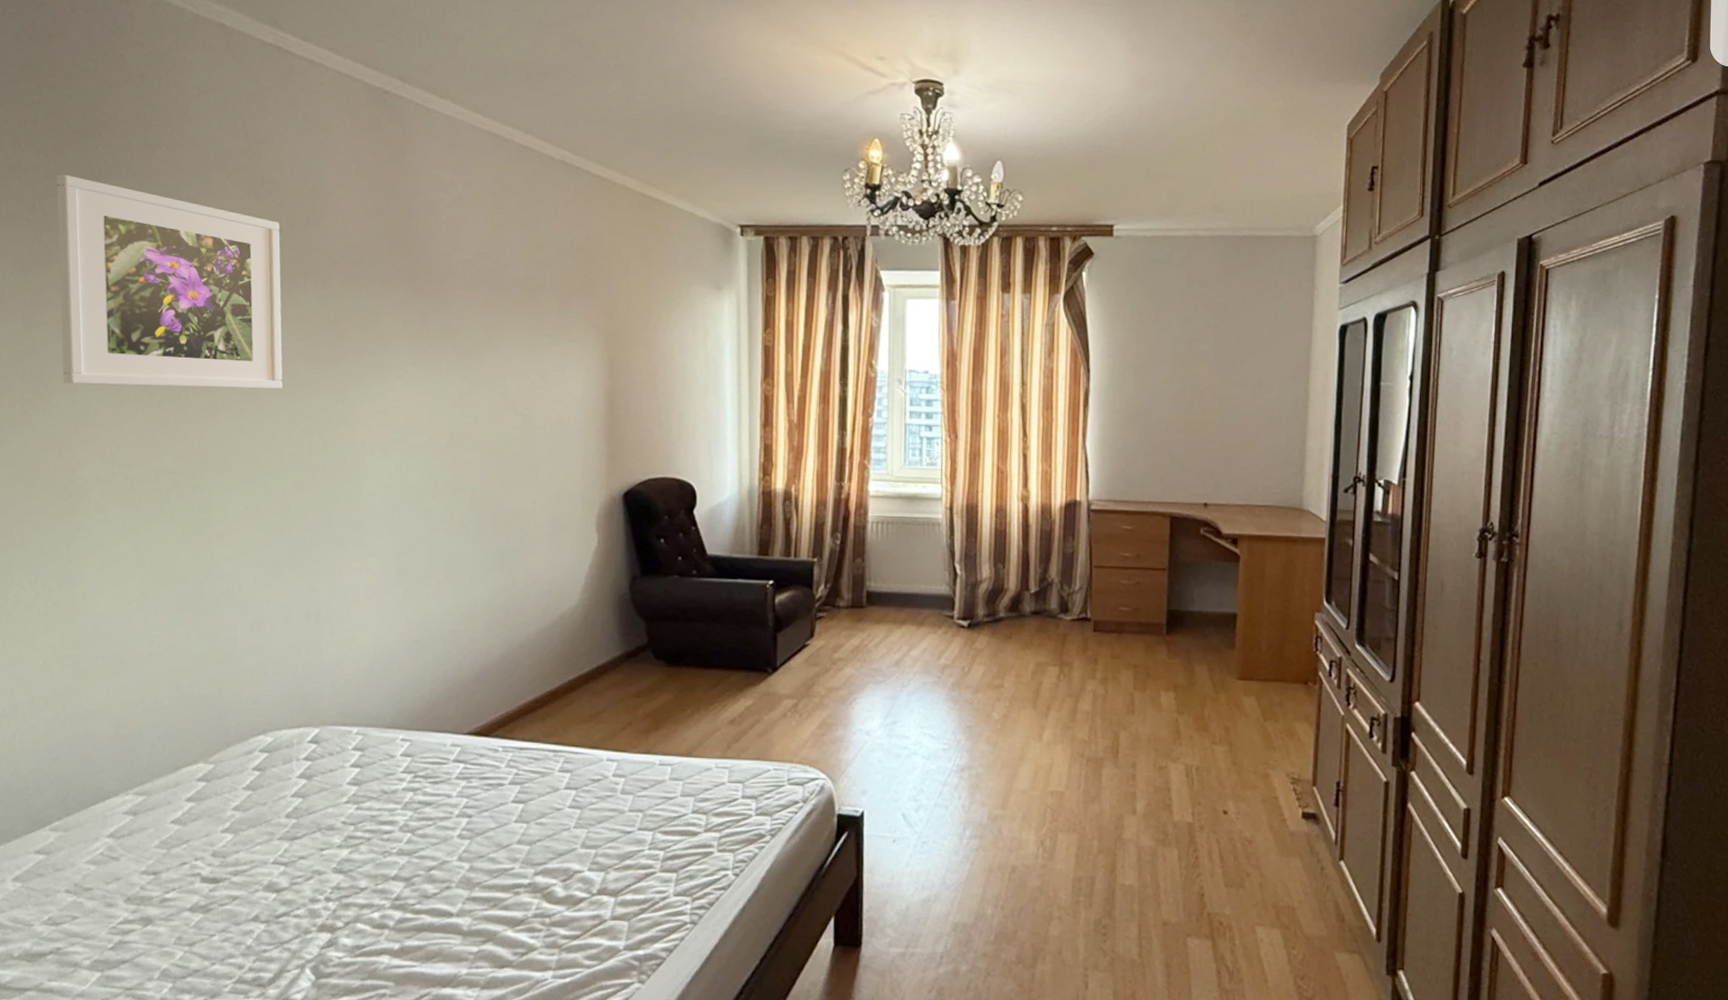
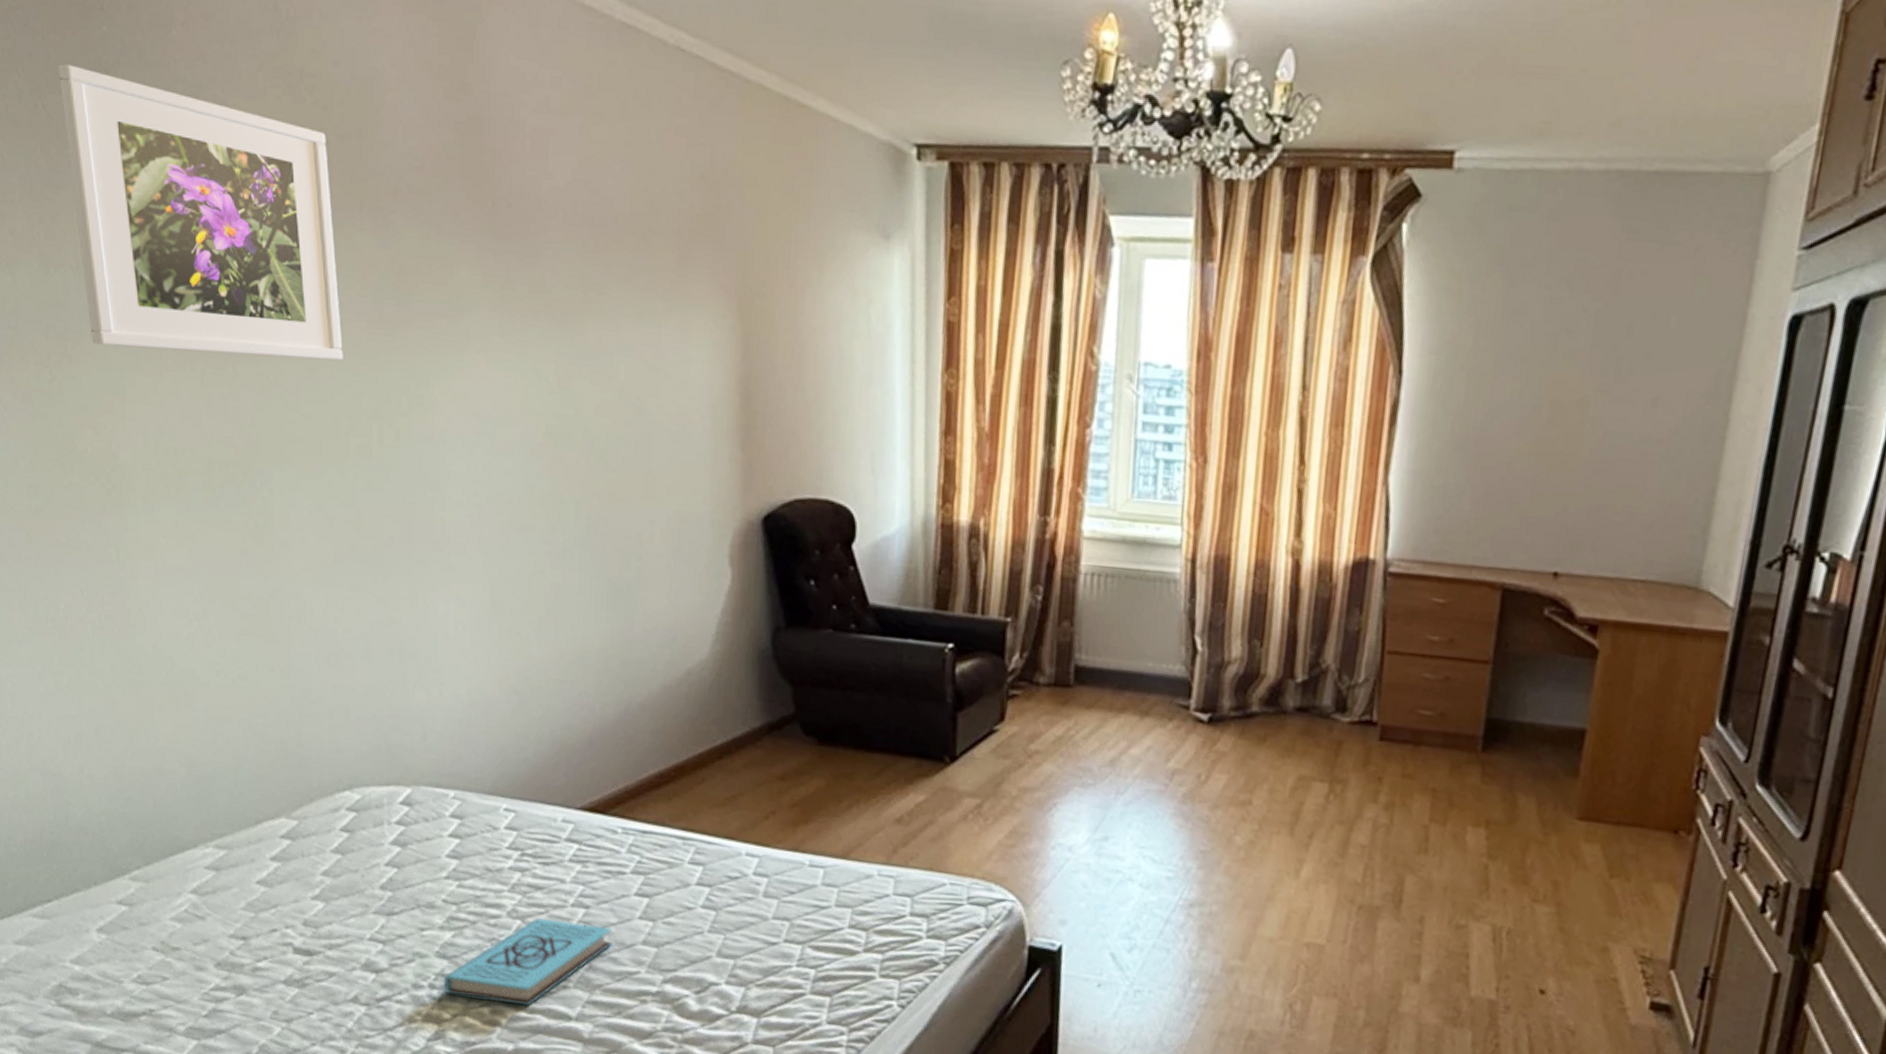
book: none [338,829,492,907] -> present [443,918,613,1005]

